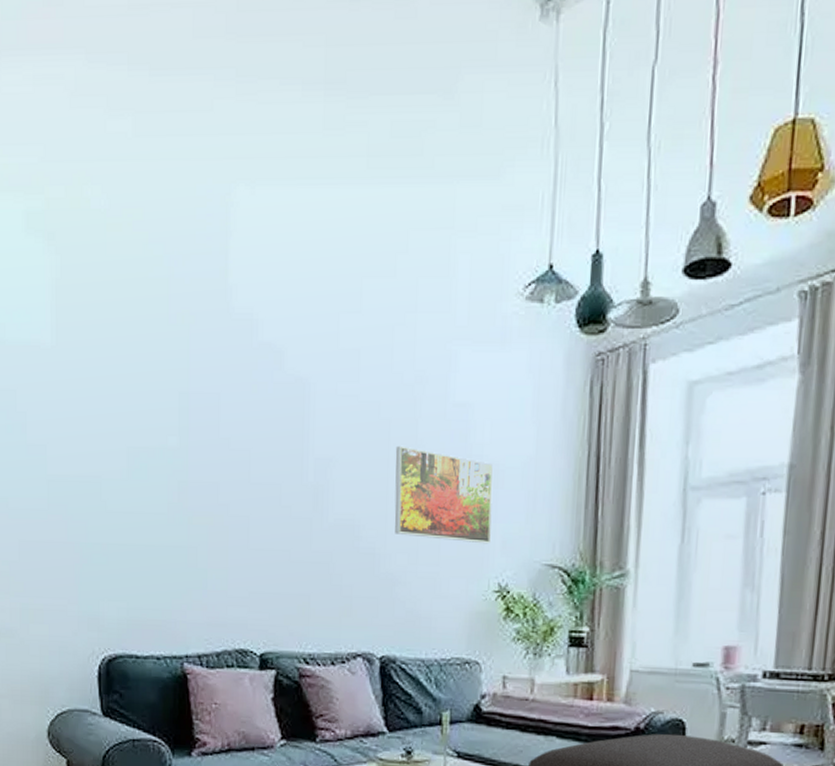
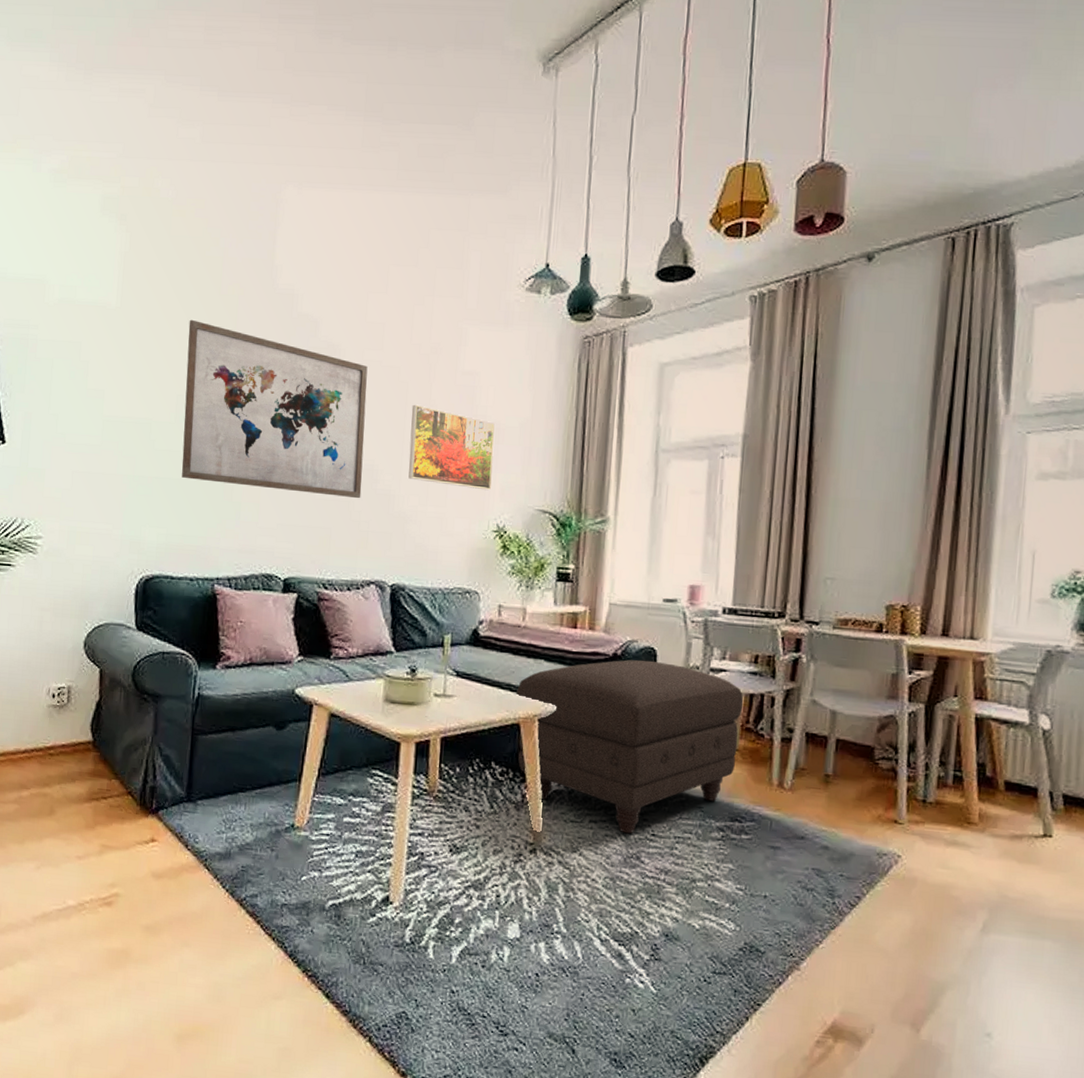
wall art: none [135,356,343,560] -> present [182,319,368,499]

